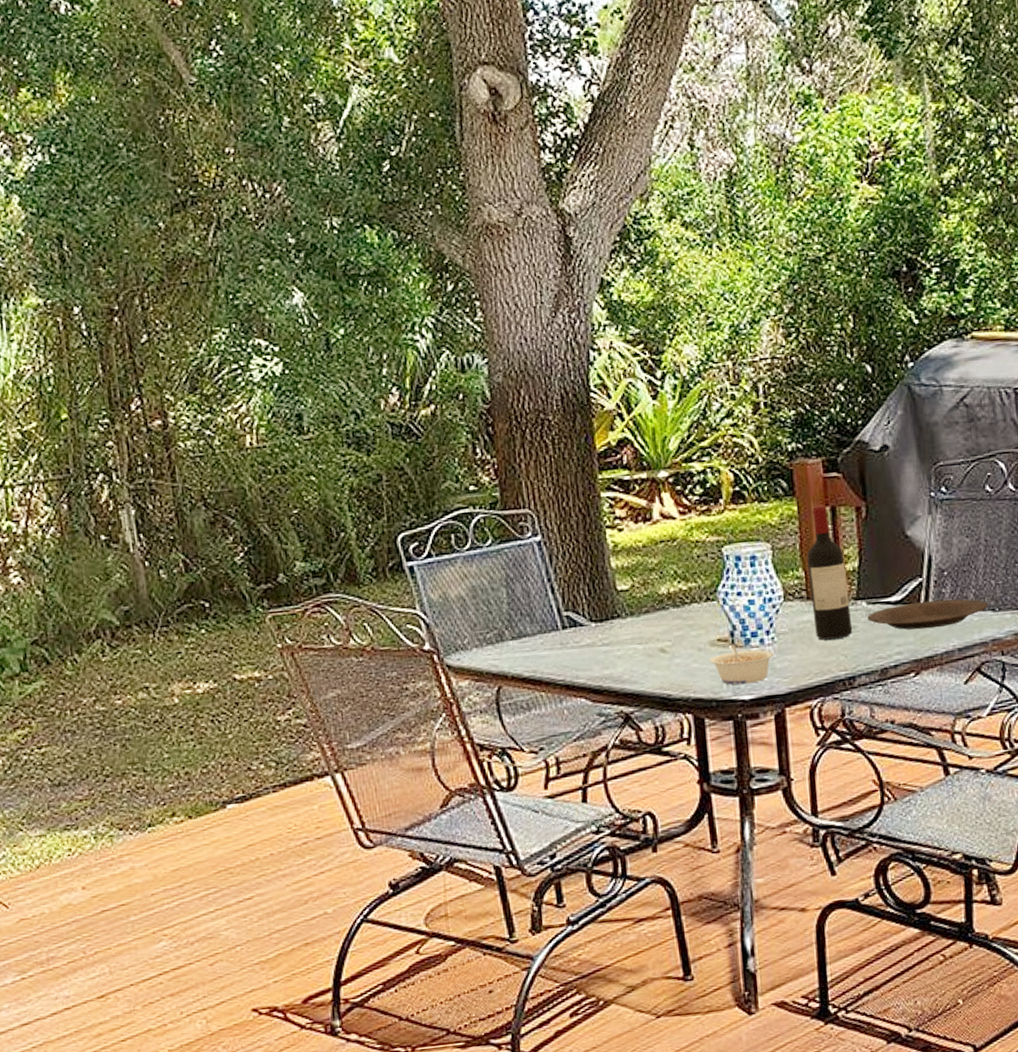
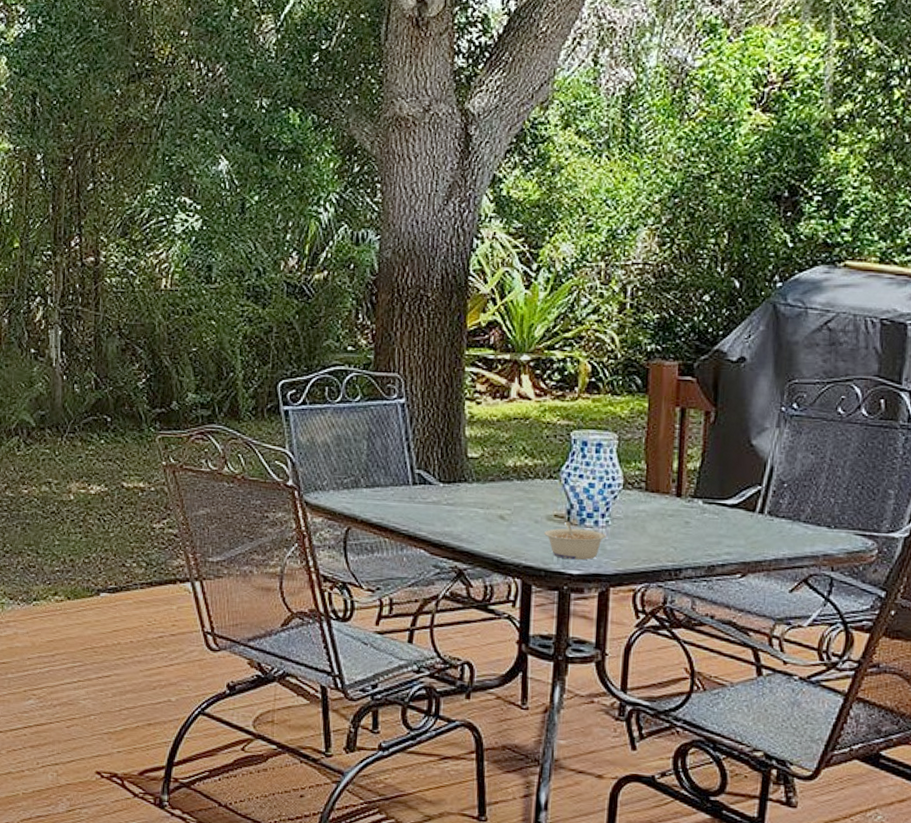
wine bottle: present [807,505,853,640] -> none [649,405,687,532]
plate: present [867,599,988,630] -> none [702,508,824,535]

